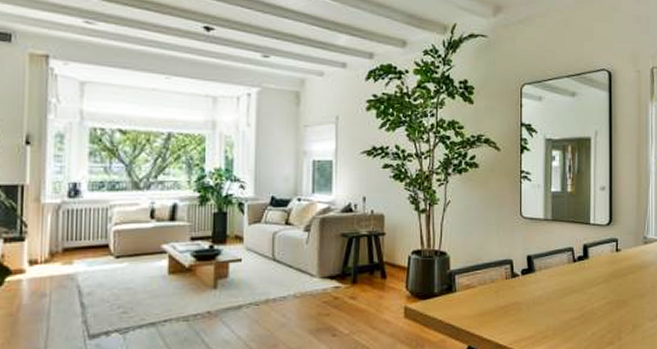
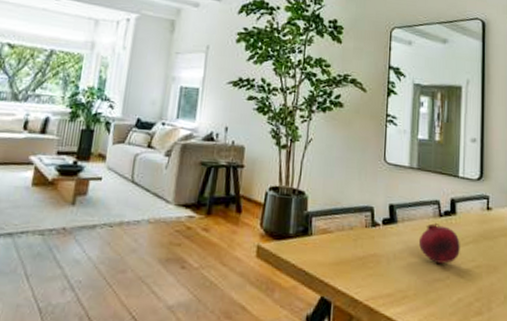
fruit: none [555,267,593,304] -> present [418,222,460,264]

